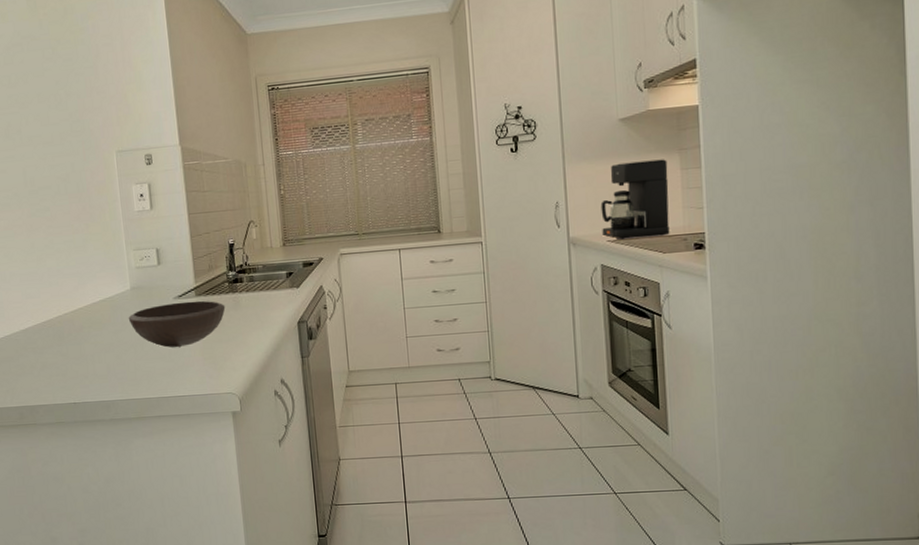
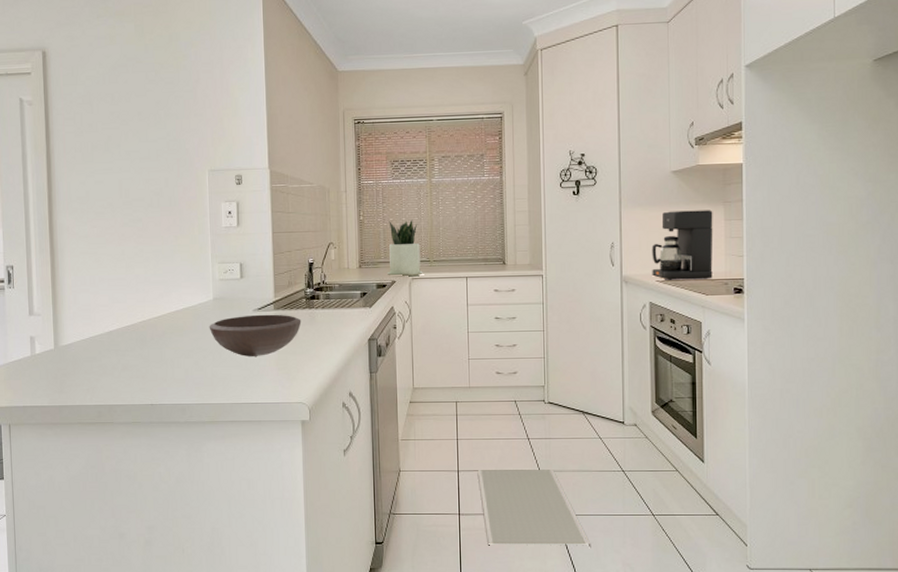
planter: none [312,190,353,254] -> present [386,219,424,277]
door mat: none [422,450,549,534] -> present [477,470,591,547]

